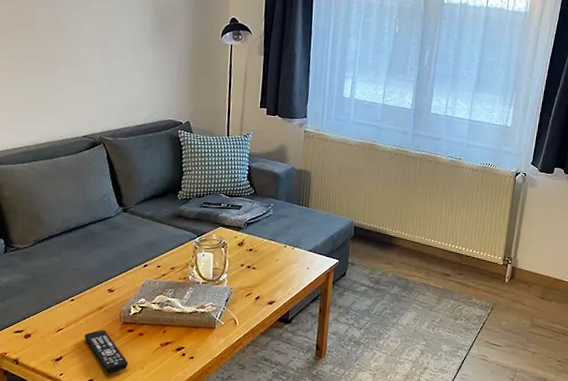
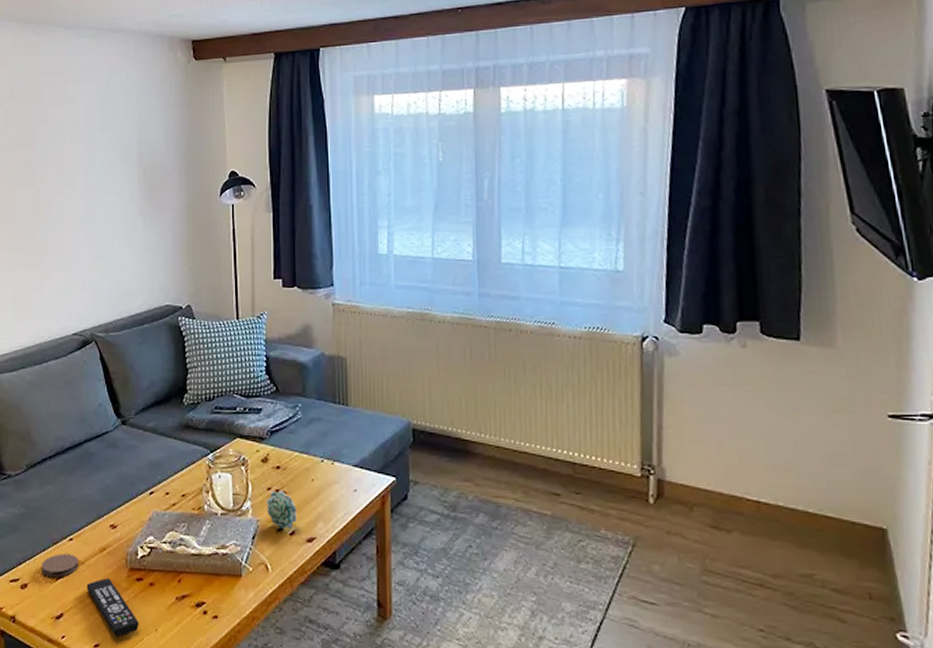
coaster: none [44,311,79,329] -> present [41,554,79,577]
succulent plant: none [239,266,263,295] -> present [267,490,297,529]

